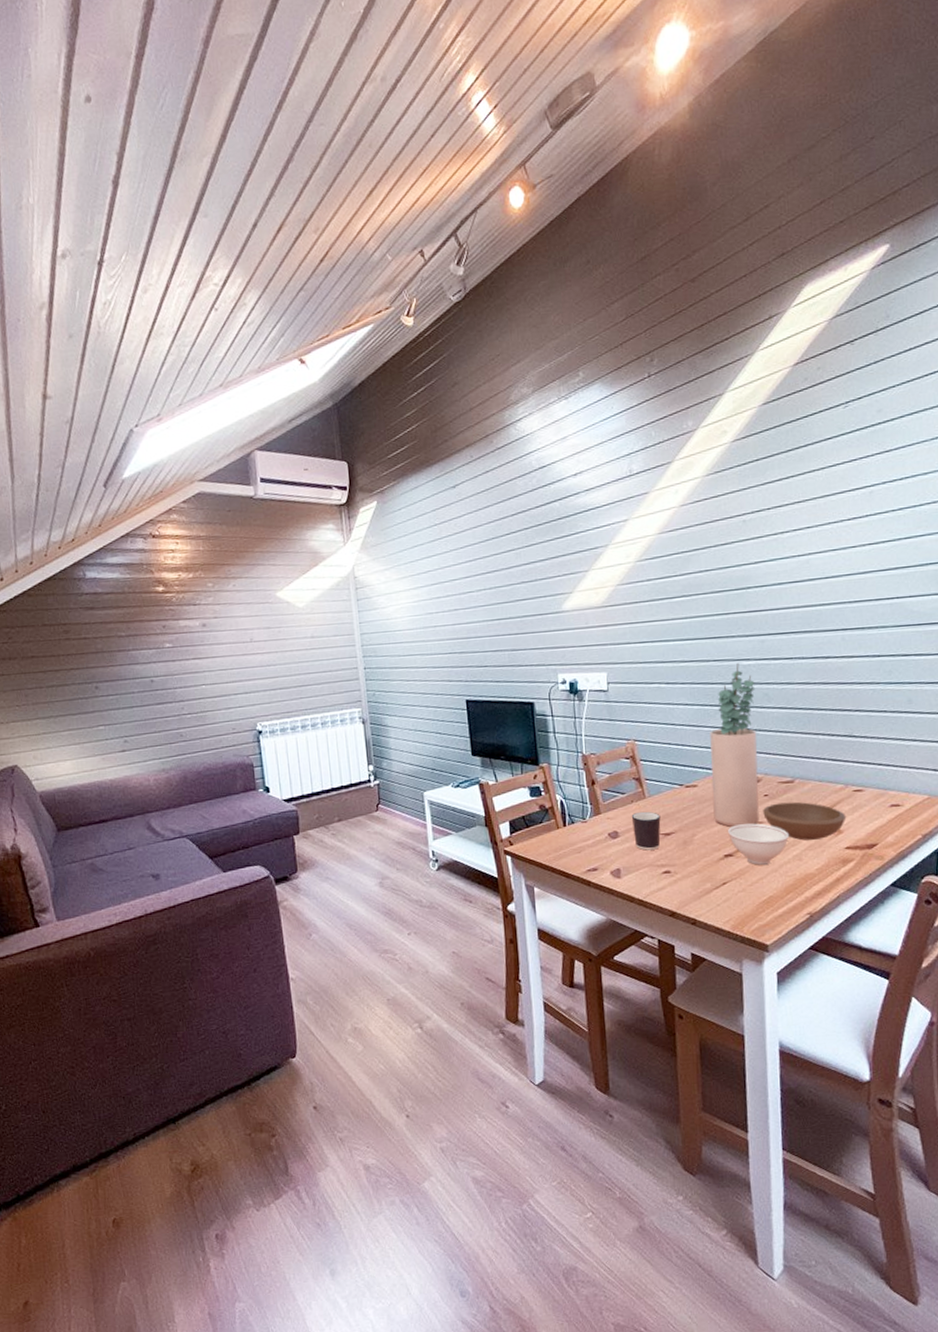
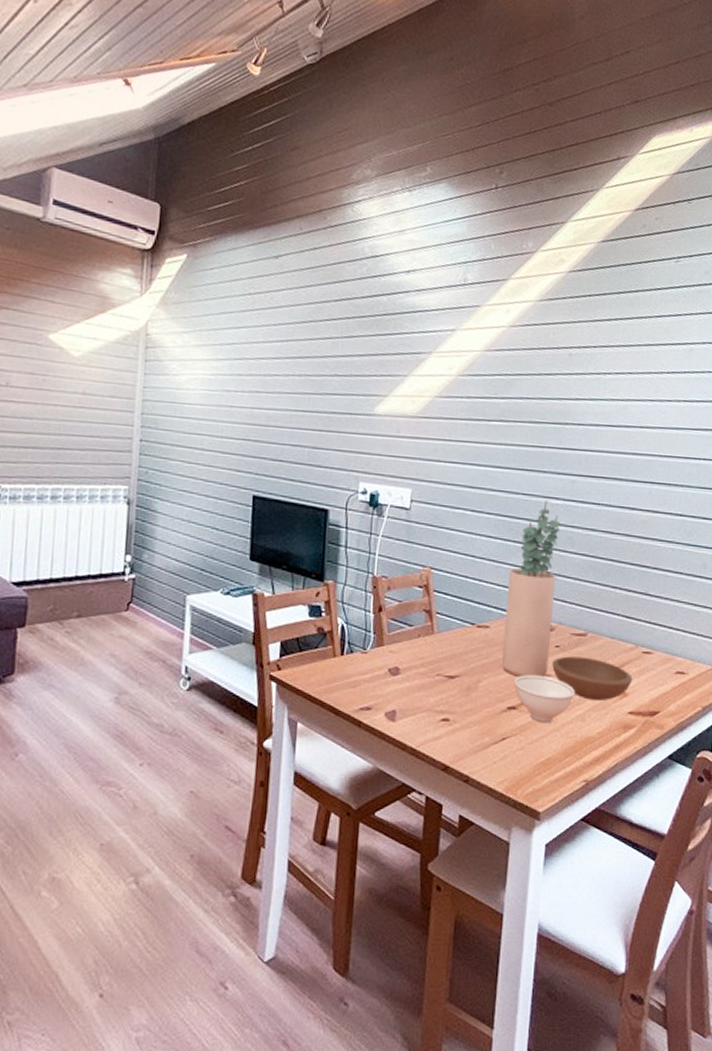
mug: present [631,811,661,851] -> none [415,648,447,693]

